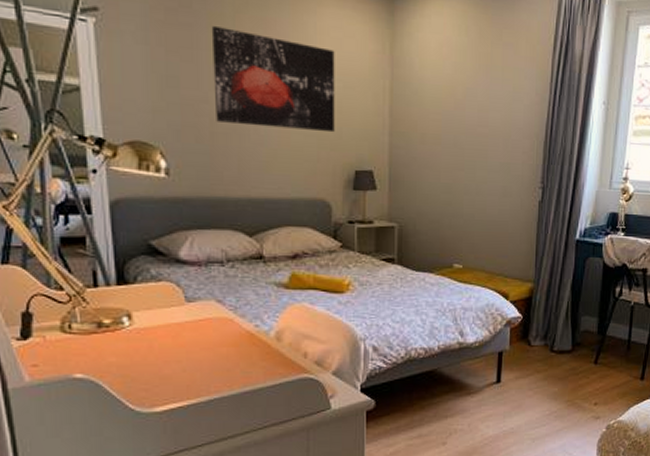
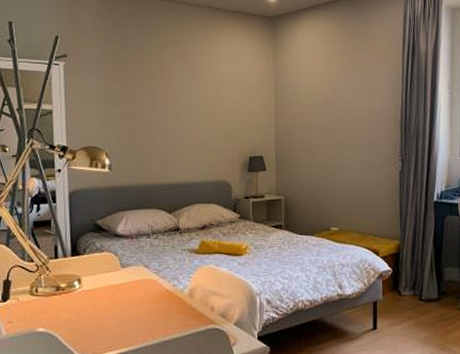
wall art: present [211,26,335,133] -> none [143,59,233,129]

